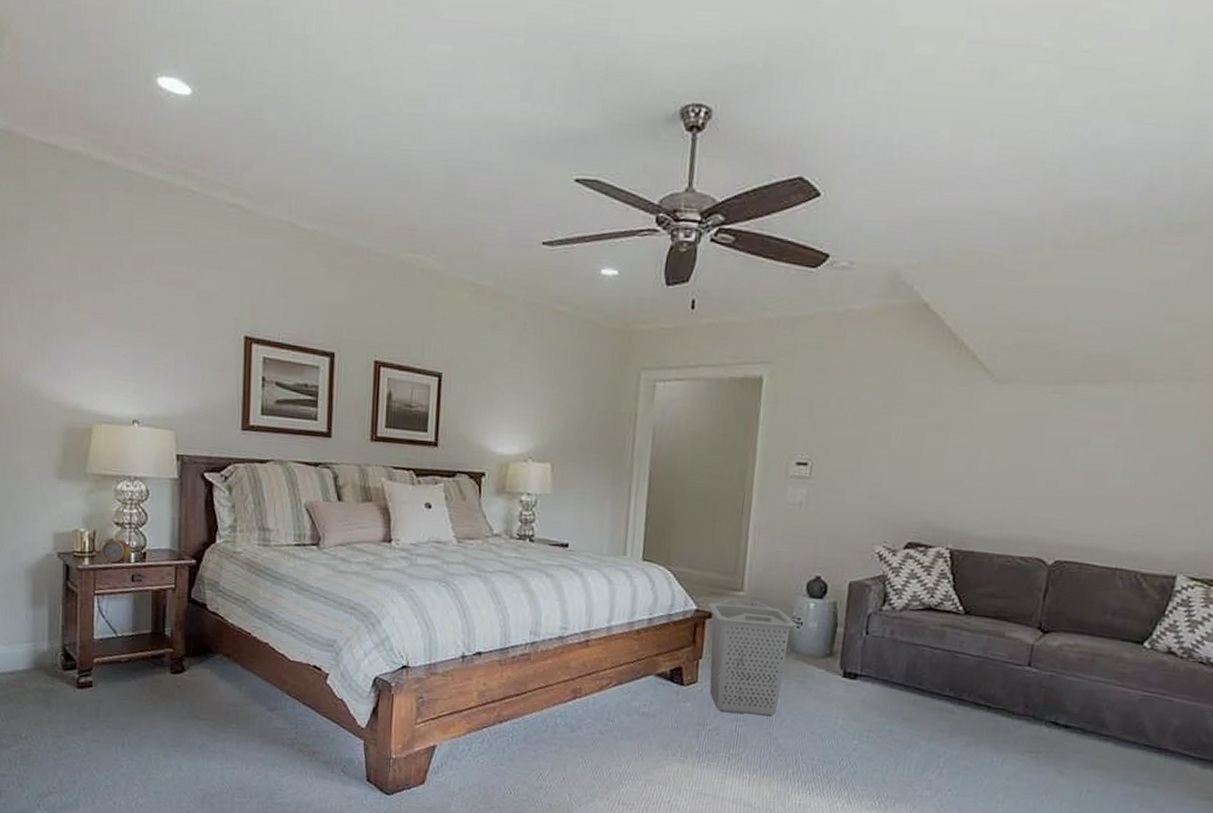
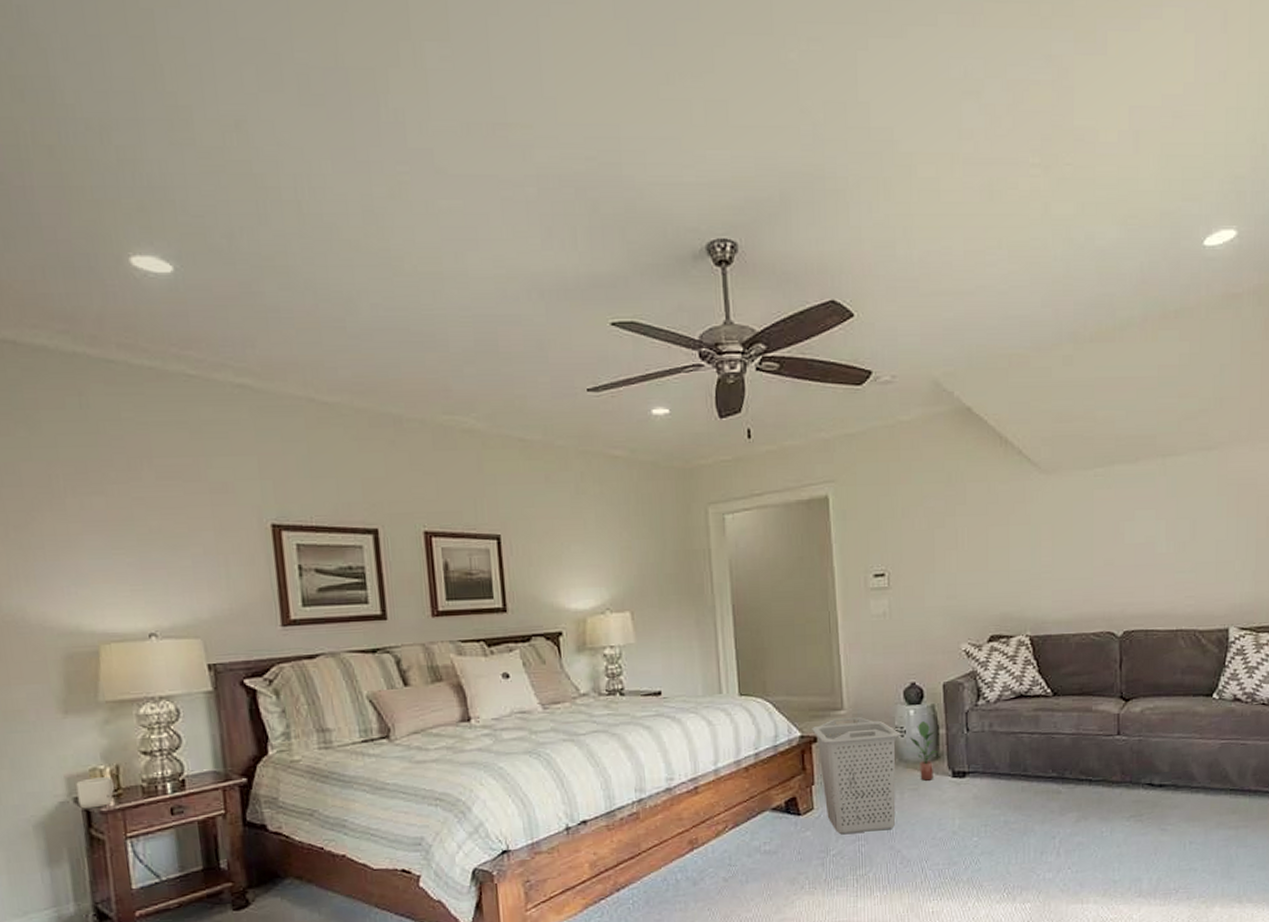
mug: none [61,538,91,565] -> present [76,777,115,809]
alarm clock: present [98,537,132,563] -> none [124,769,167,798]
potted plant: none [806,616,833,676] -> present [910,721,938,781]

